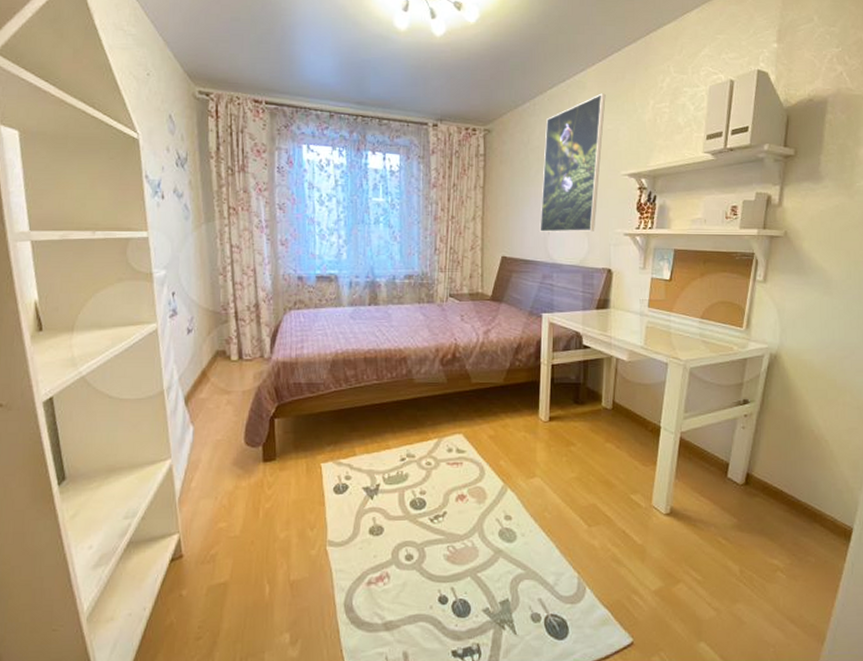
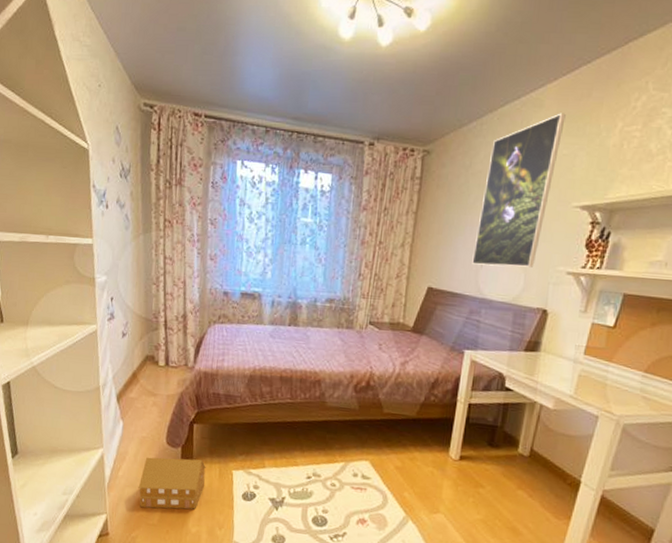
toy house: none [215,457,291,520] -> present [138,457,206,510]

